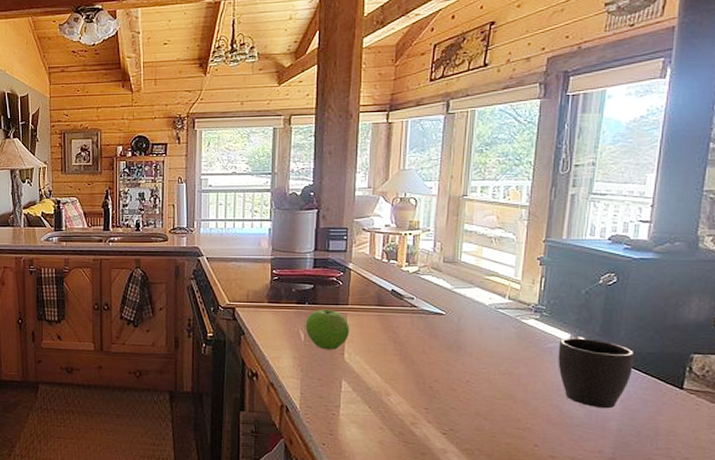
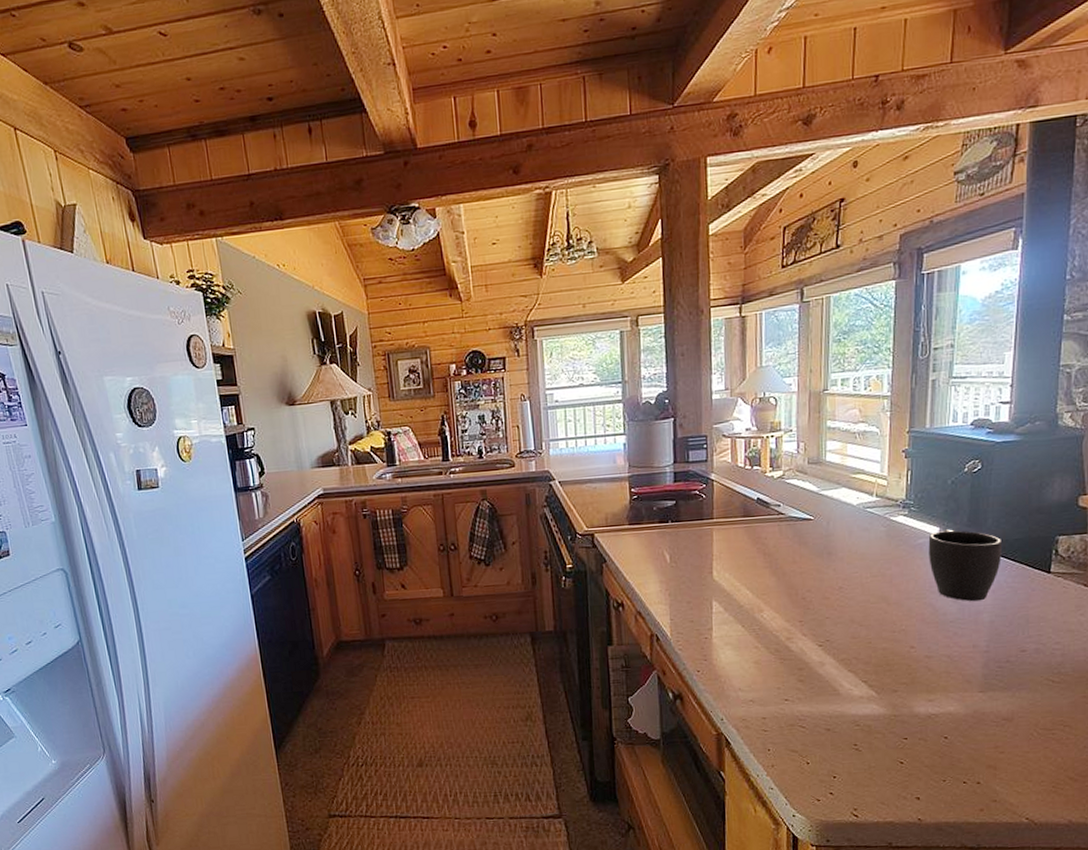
fruit: present [305,310,350,350] -> none [670,526,717,570]

